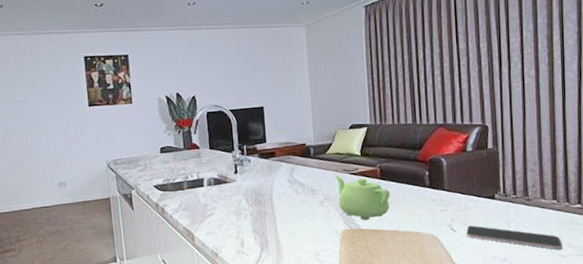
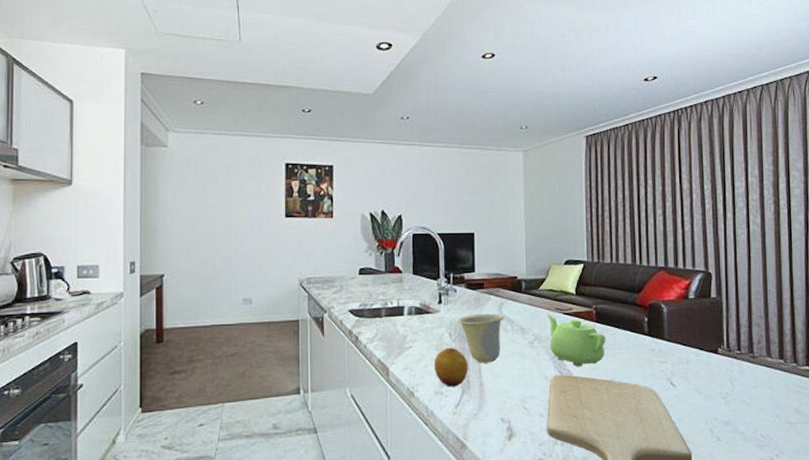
fruit: none [234,211,266,247] -> present [434,347,468,387]
cup: none [252,178,295,224] -> present [457,313,503,363]
smartphone: present [466,225,564,250] -> none [687,381,791,416]

